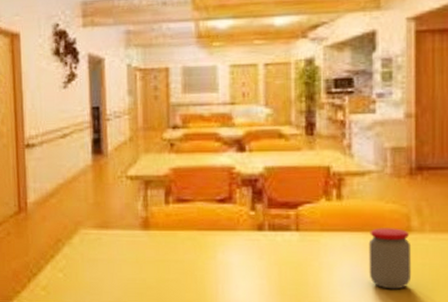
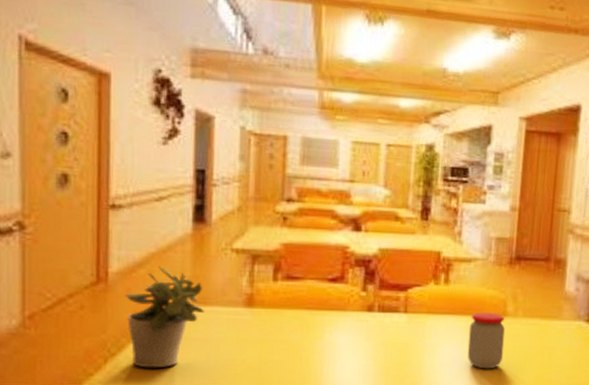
potted plant: none [41,196,107,287] -> present [125,266,204,369]

